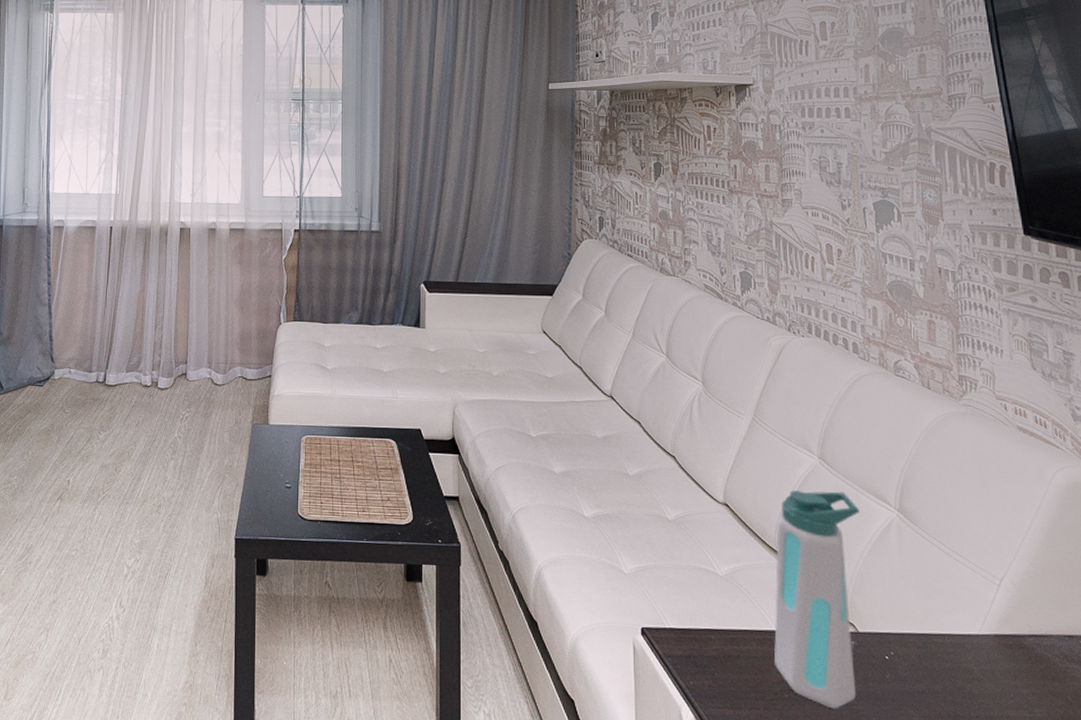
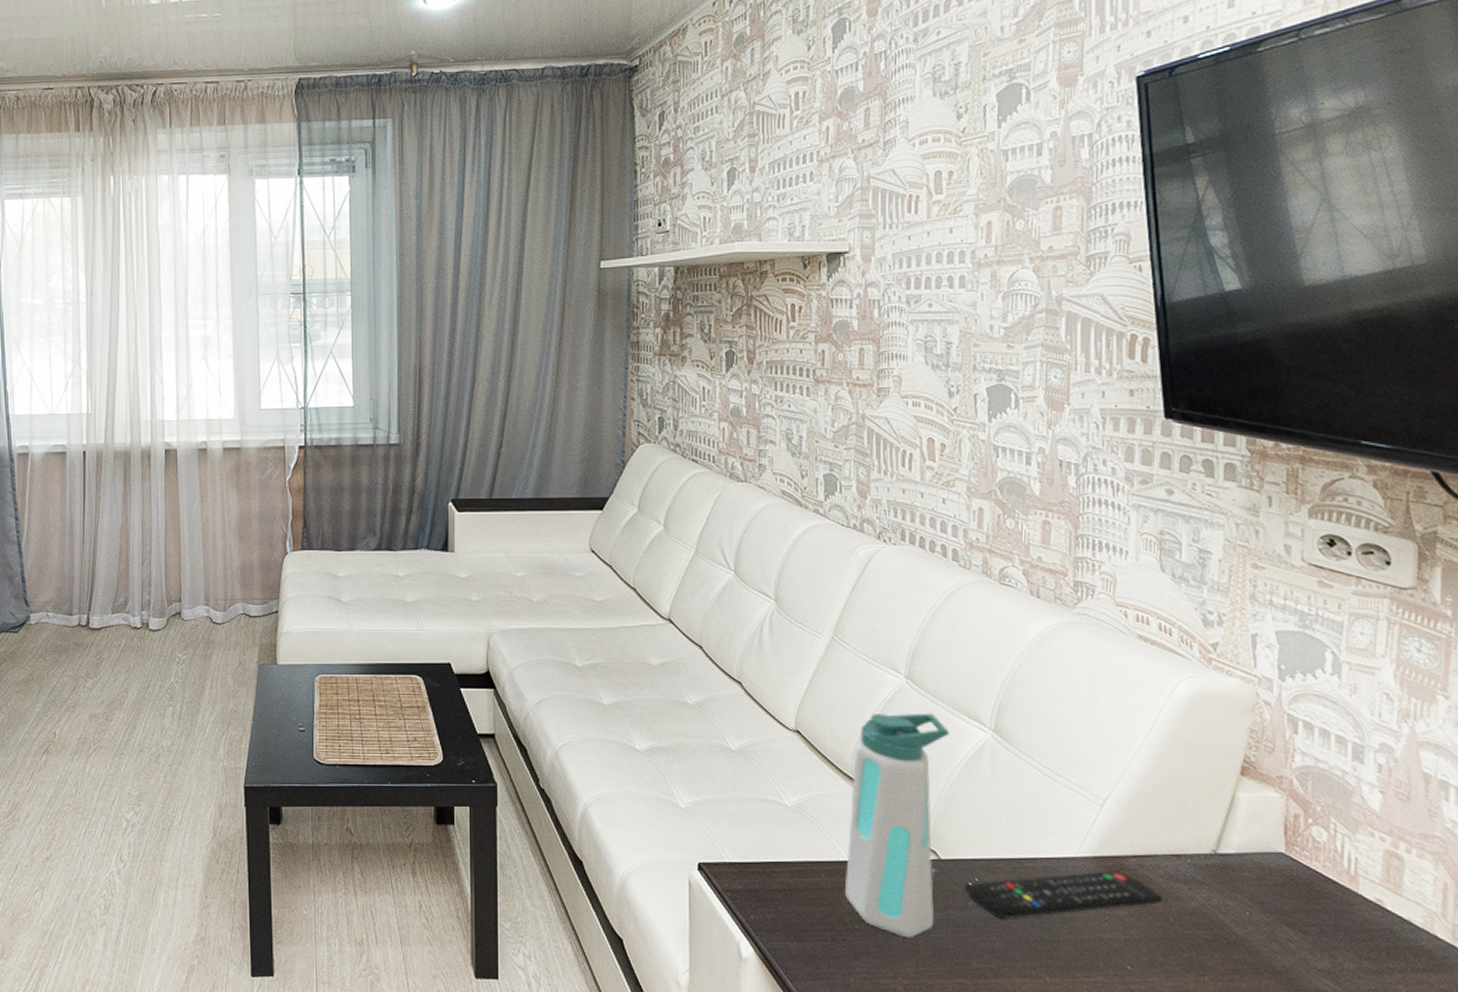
remote control: none [881,648,1060,692] -> present [964,870,1162,918]

